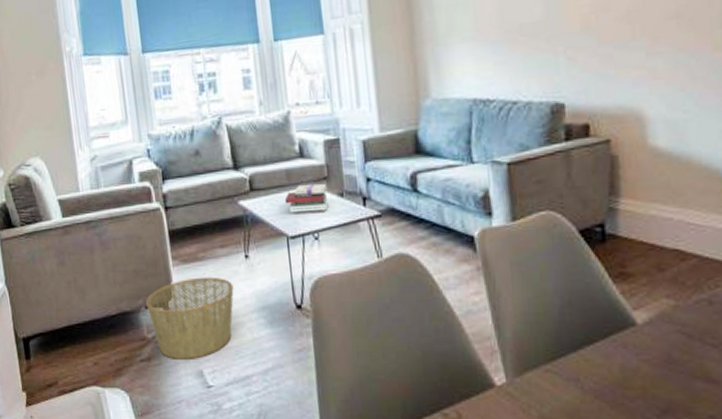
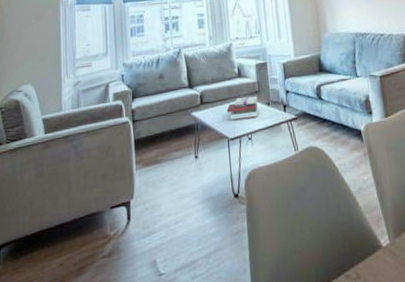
basket: present [145,276,234,359] -> none [110,176,185,253]

